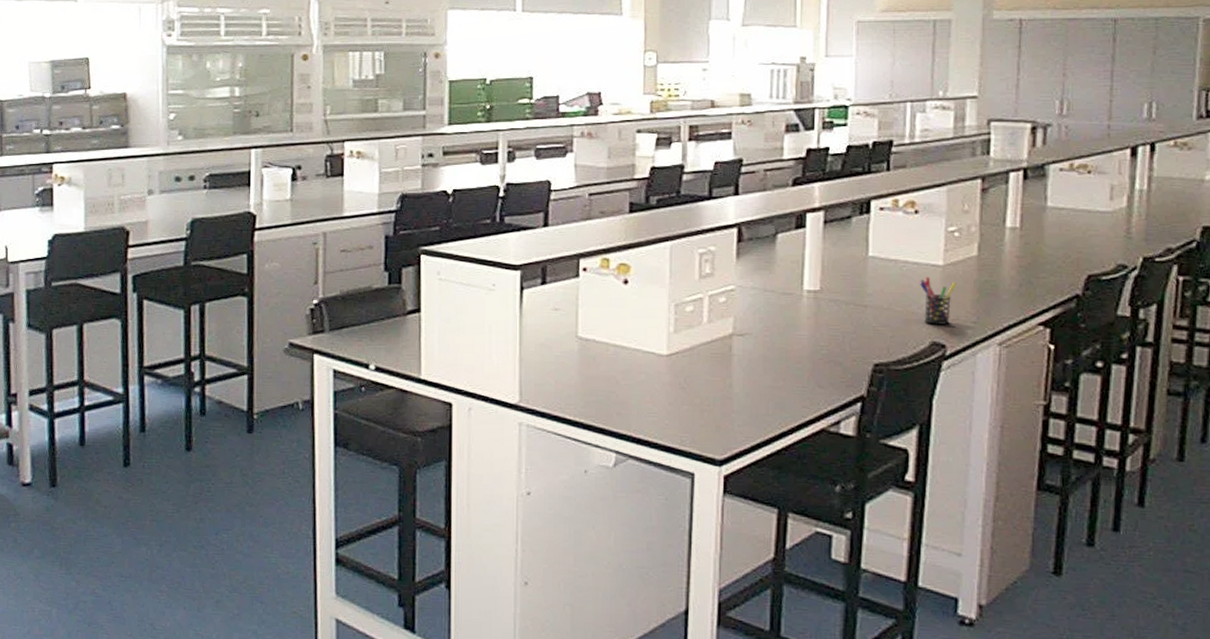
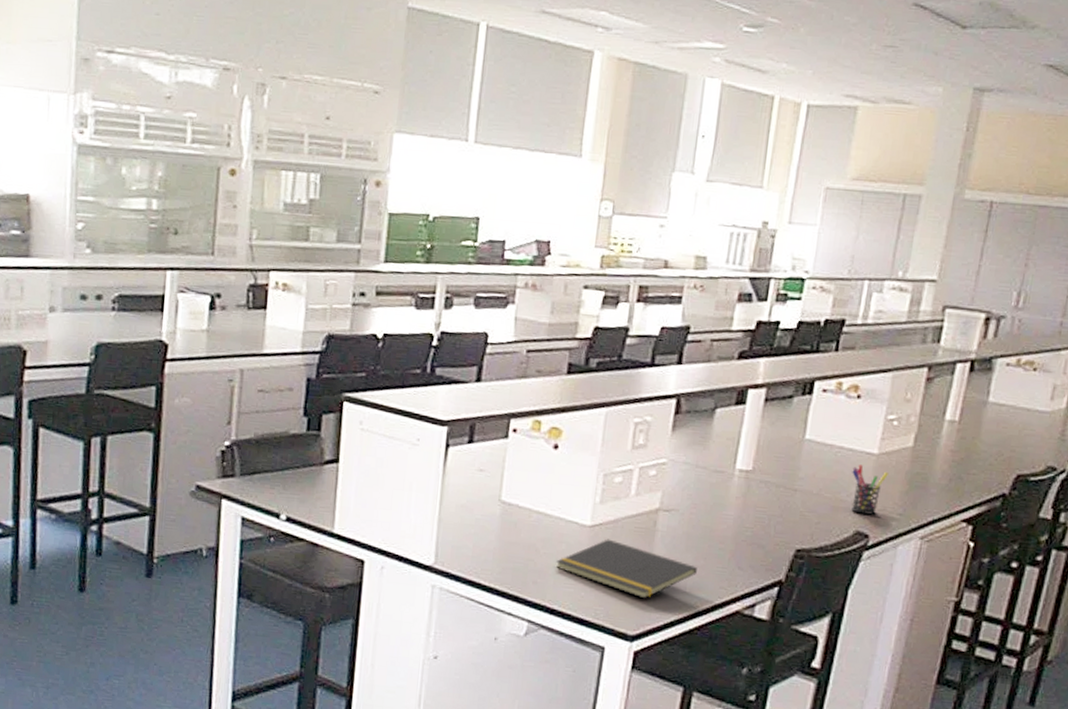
notepad: none [637,366,777,423] -> present [555,539,697,599]

